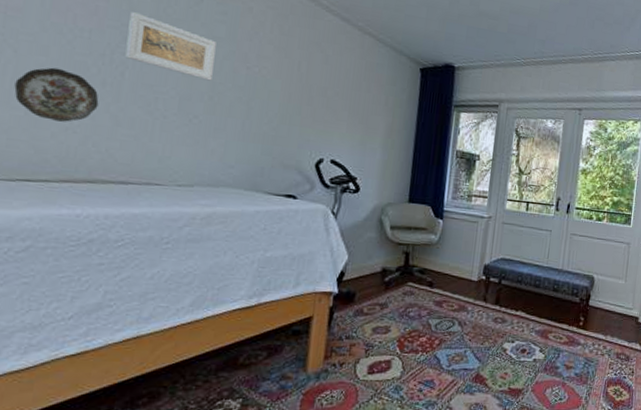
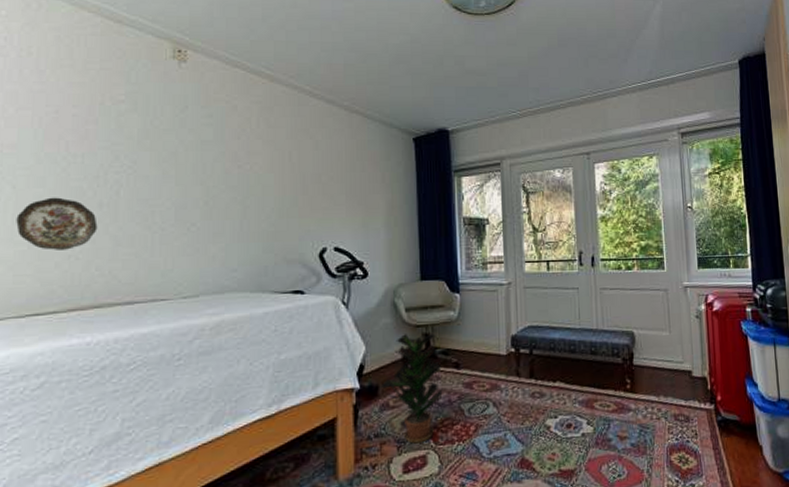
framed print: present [125,12,216,81] -> none [118,130,205,186]
potted plant: none [356,249,417,349] -> present [379,332,443,444]

